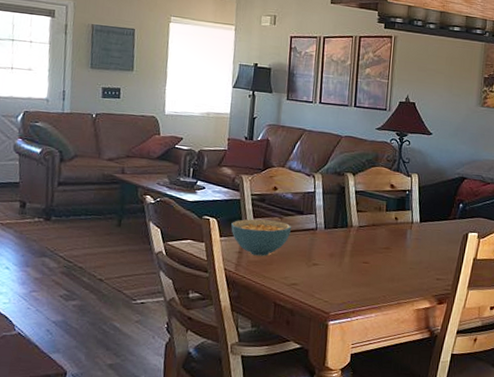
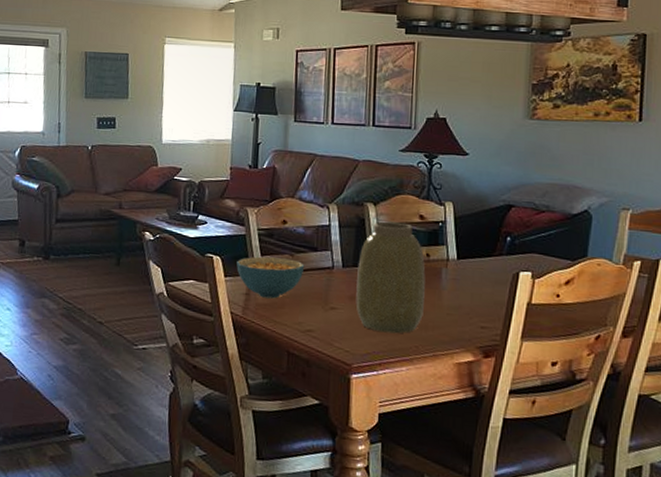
vase: none [335,189,394,286] -> present [355,222,426,334]

